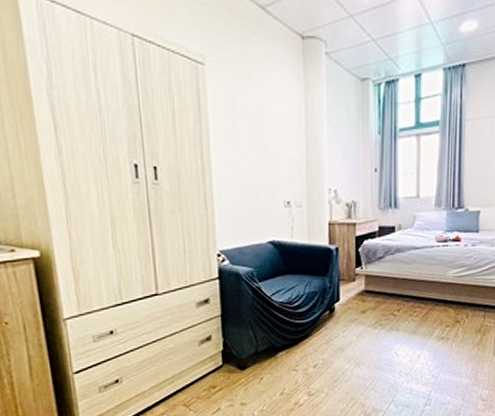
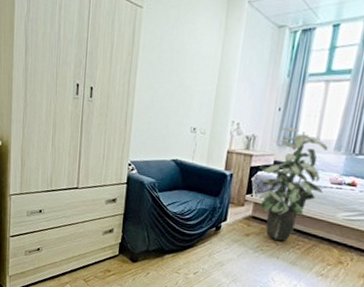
indoor plant: none [365,188,431,311] -> present [258,127,328,241]

